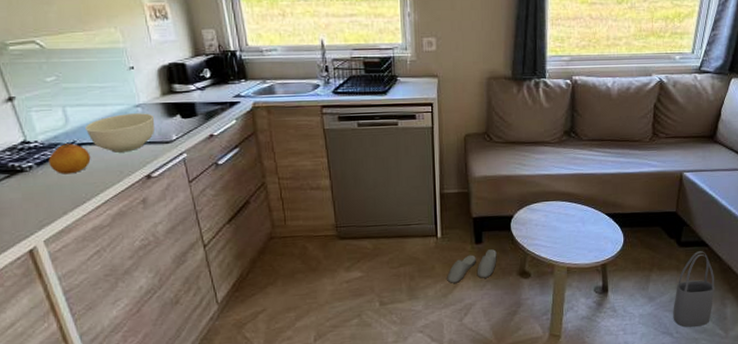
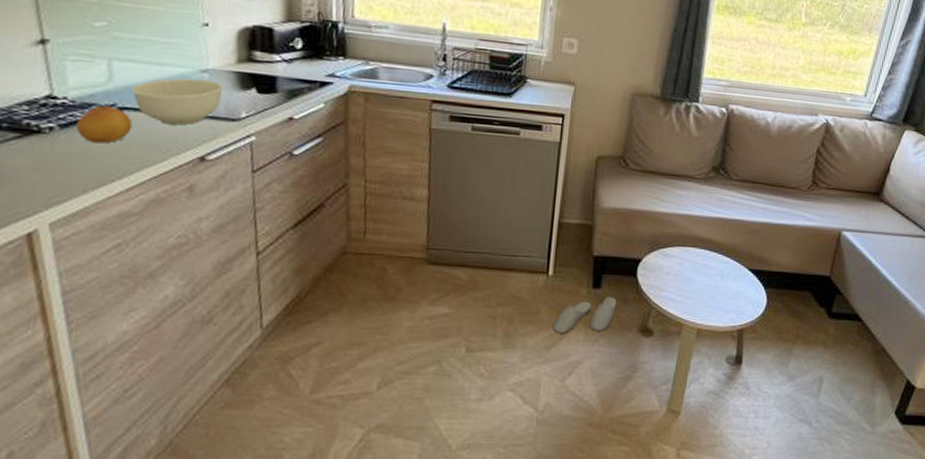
tote bag: present [673,251,715,327] -> none [814,326,866,416]

